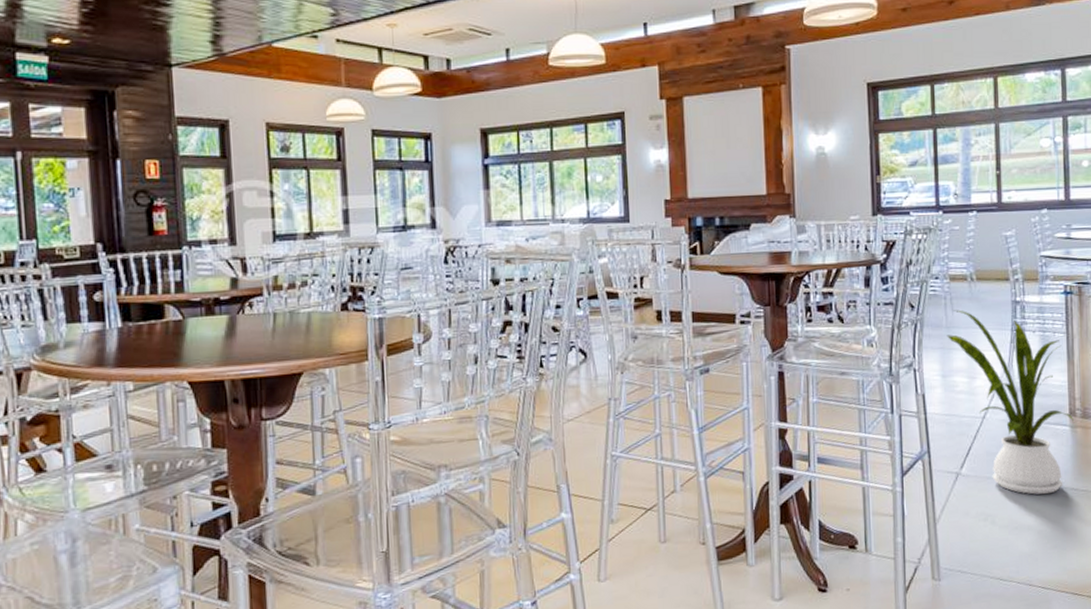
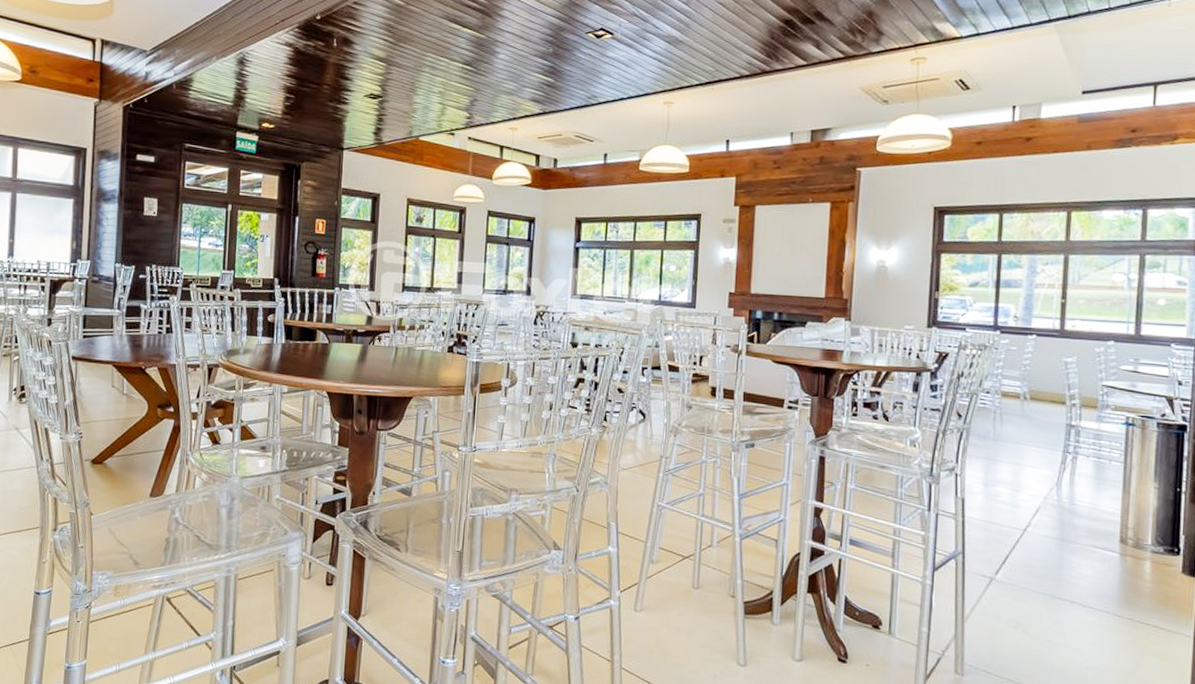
house plant: present [946,310,1073,495] -> none [993,424,1124,615]

